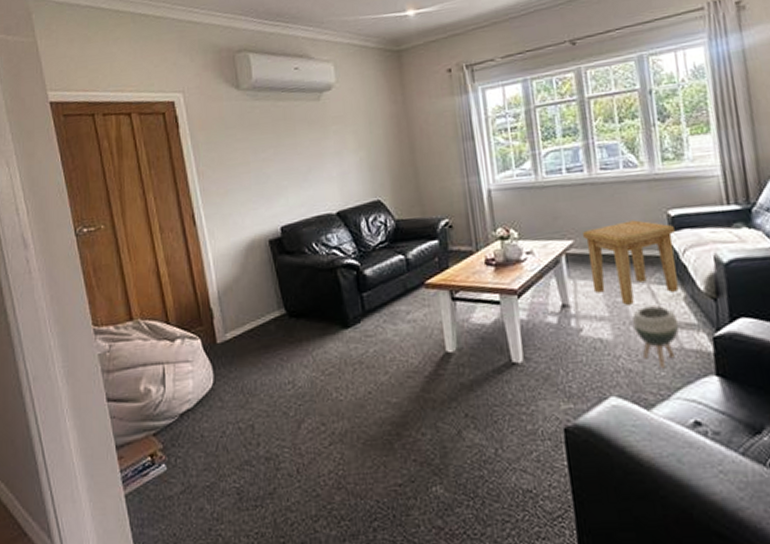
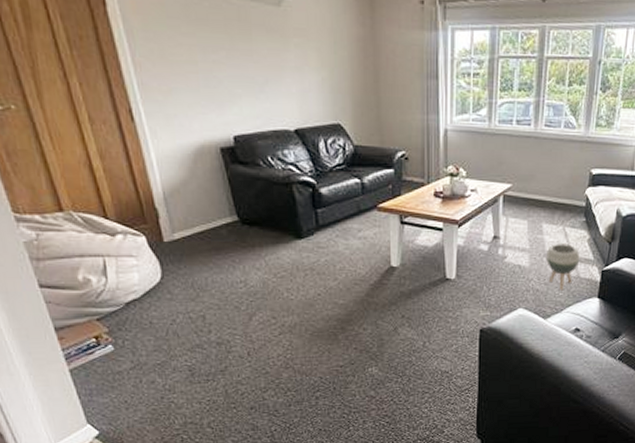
side table: present [583,220,679,305] -> none [521,173,593,241]

